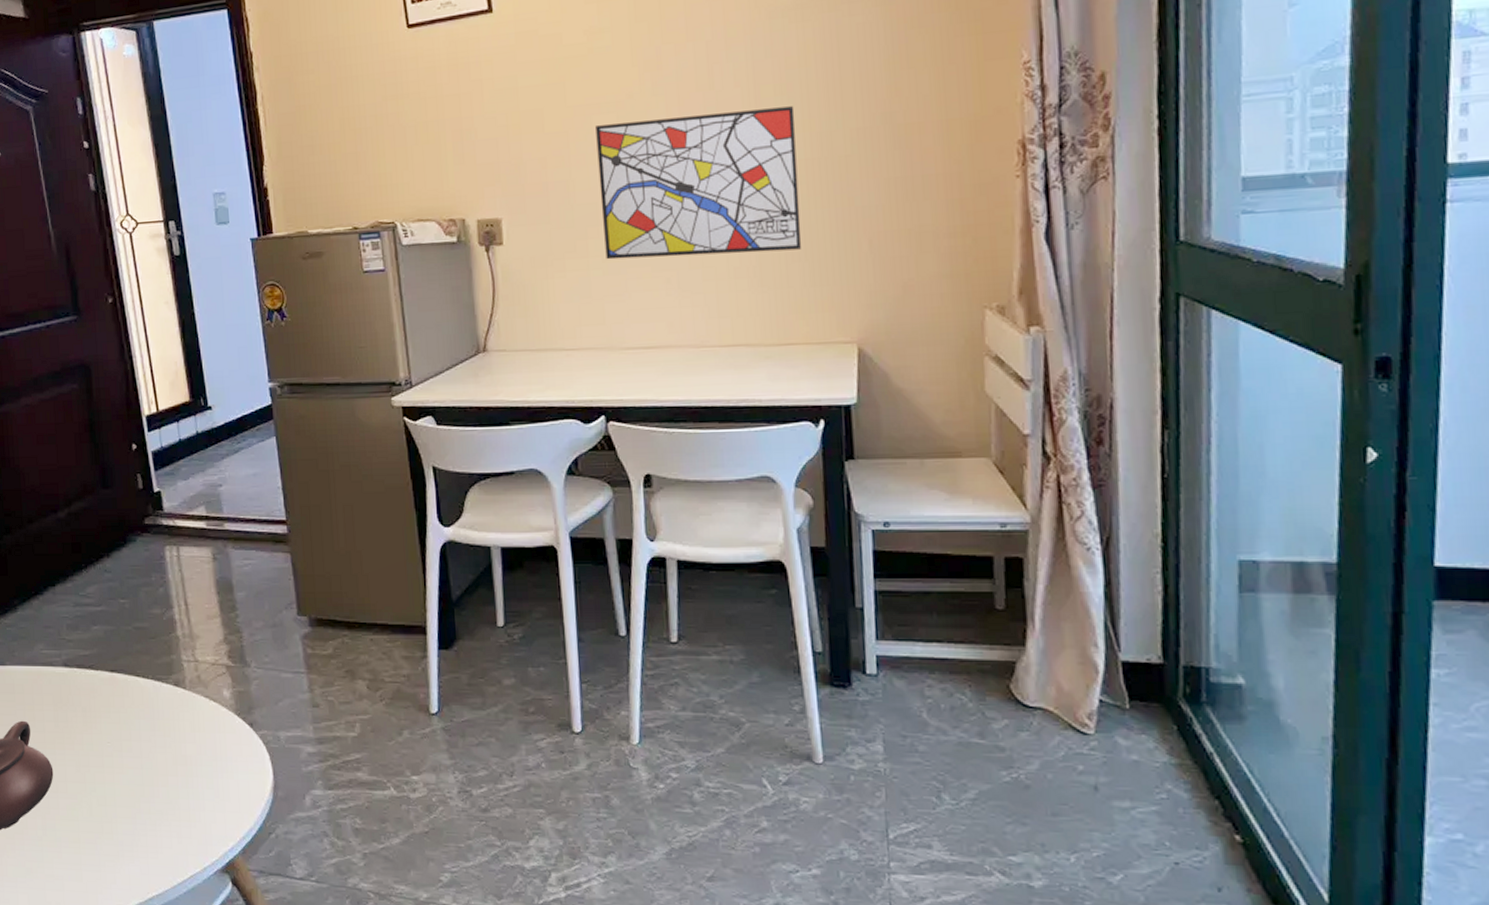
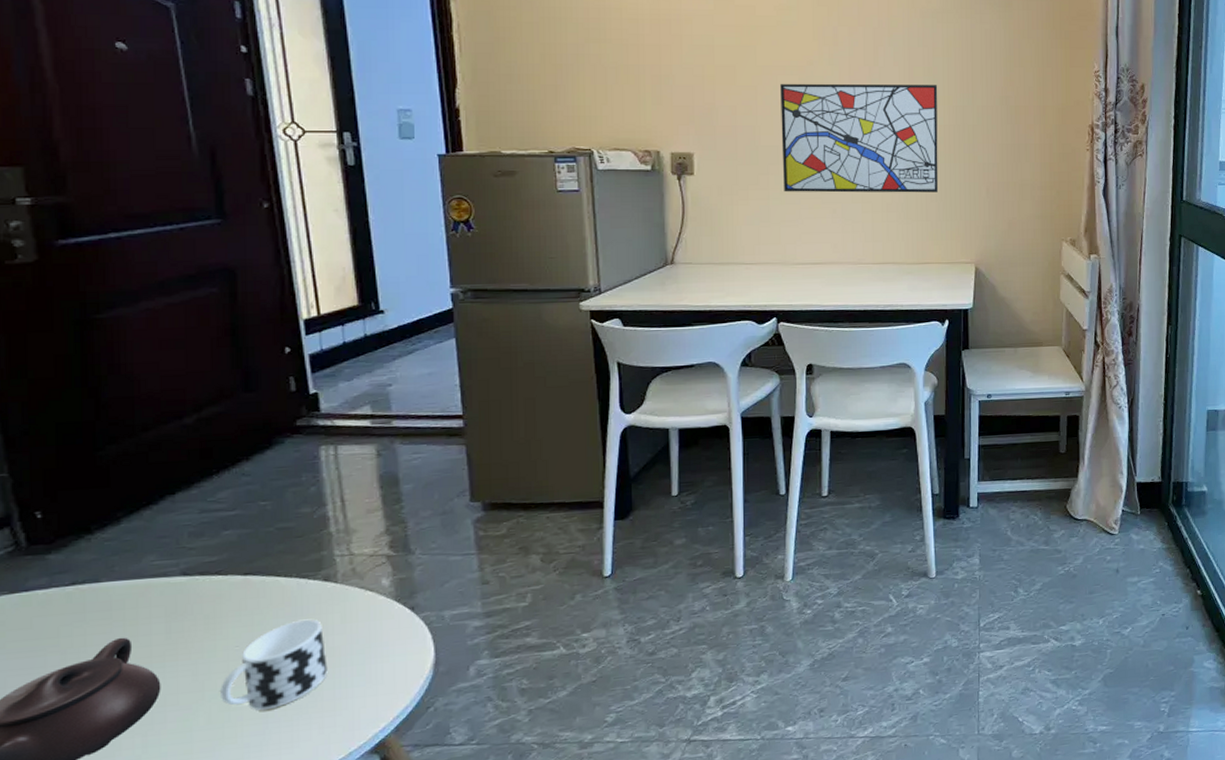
cup: none [98,723,182,811] -> present [221,619,328,711]

